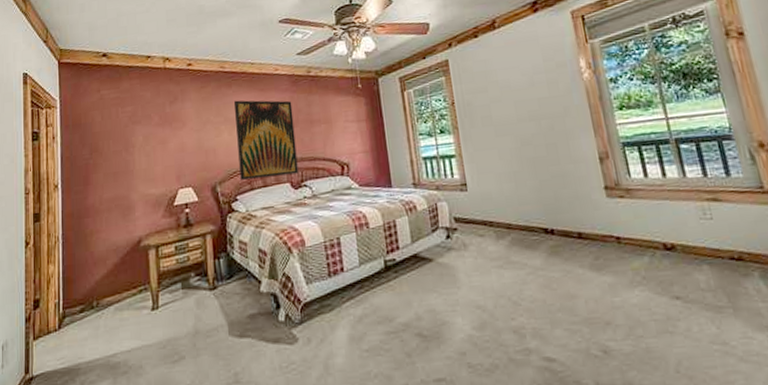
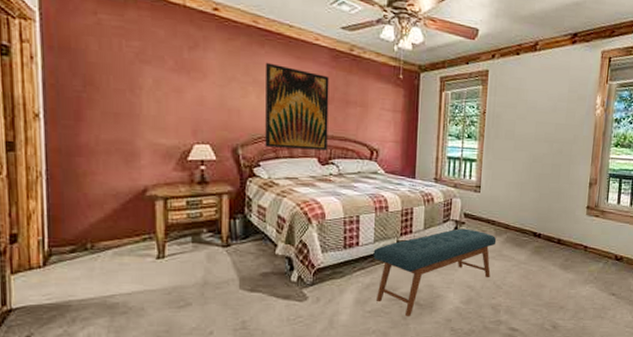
bench: none [360,235,502,354] -> present [373,228,497,317]

